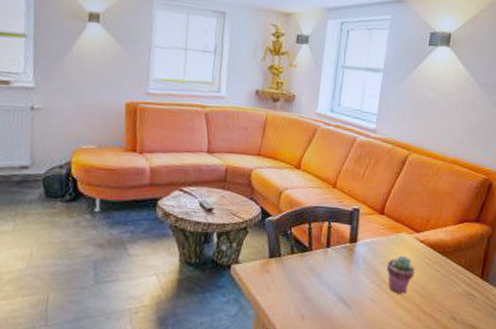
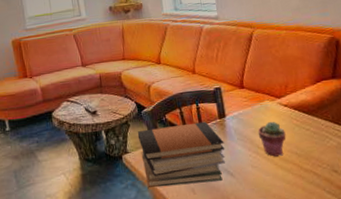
book stack: none [252,240,349,310] -> present [137,121,225,188]

